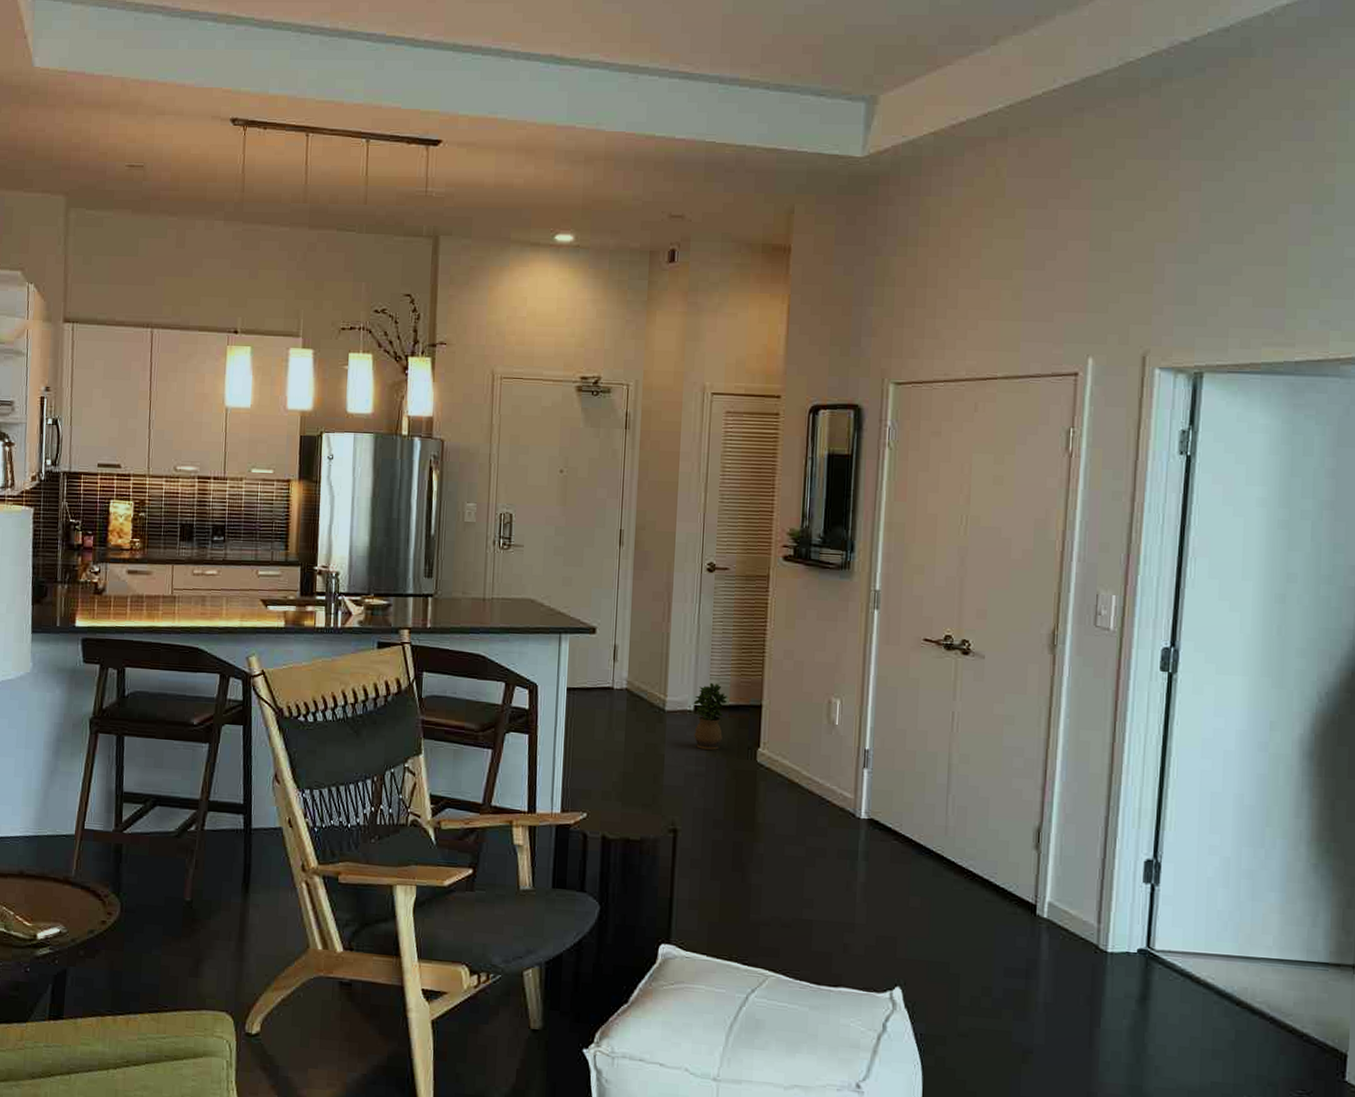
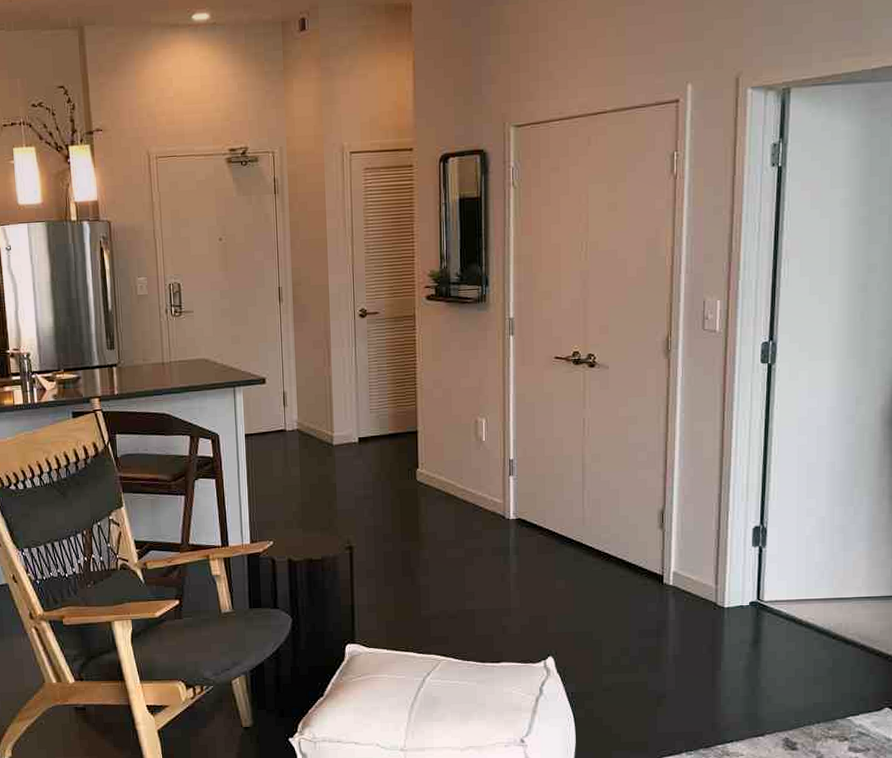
potted plant: present [693,682,728,750] -> none [357,415,387,475]

